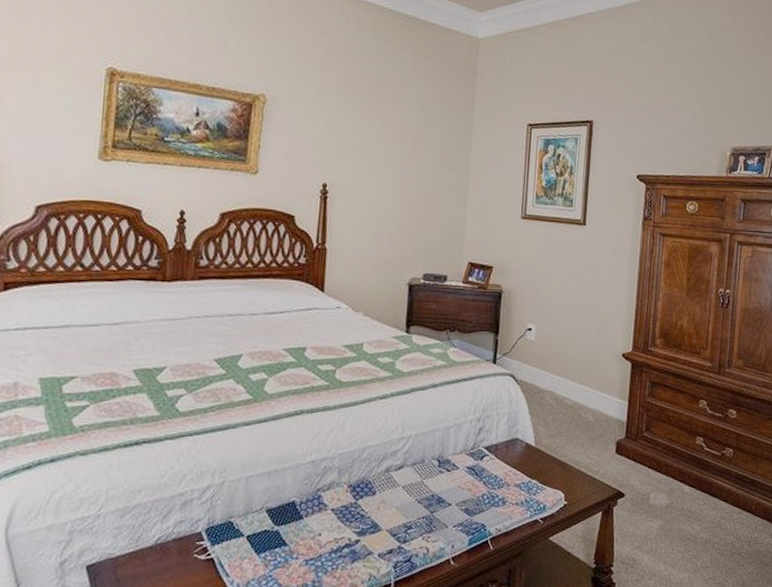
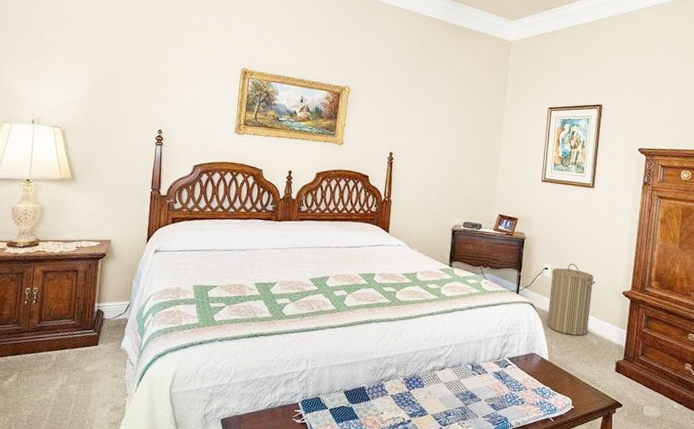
laundry hamper: none [531,320,590,412] -> present [546,263,595,336]

